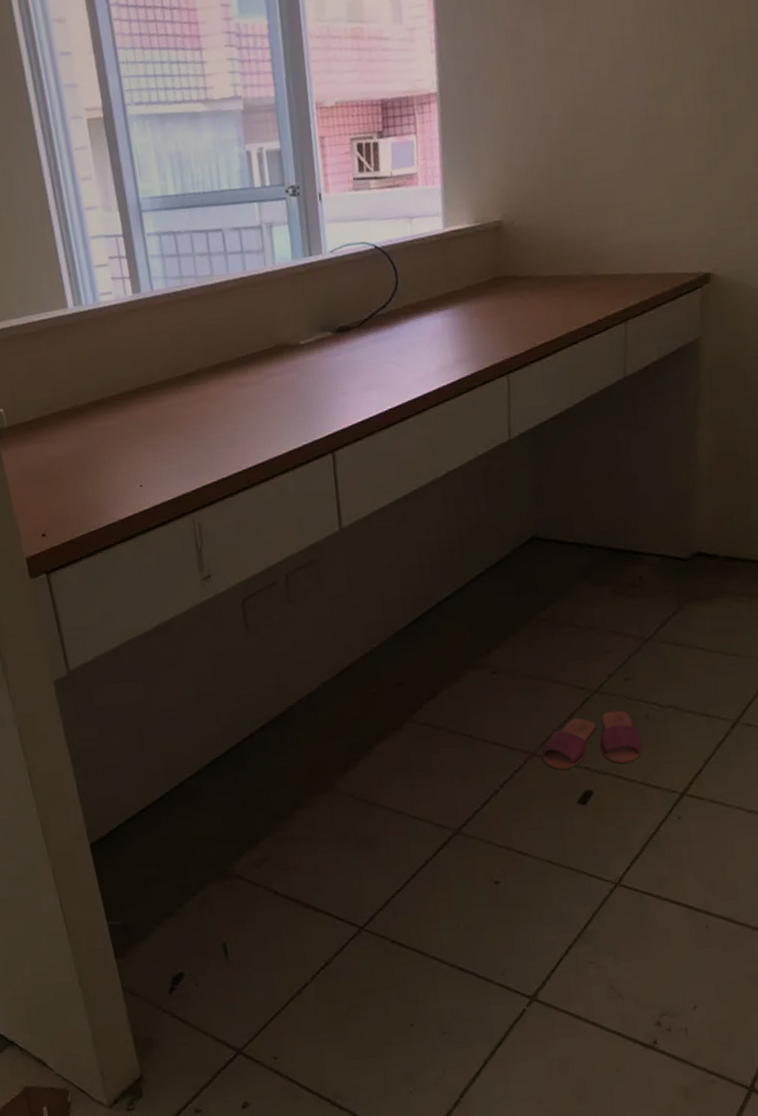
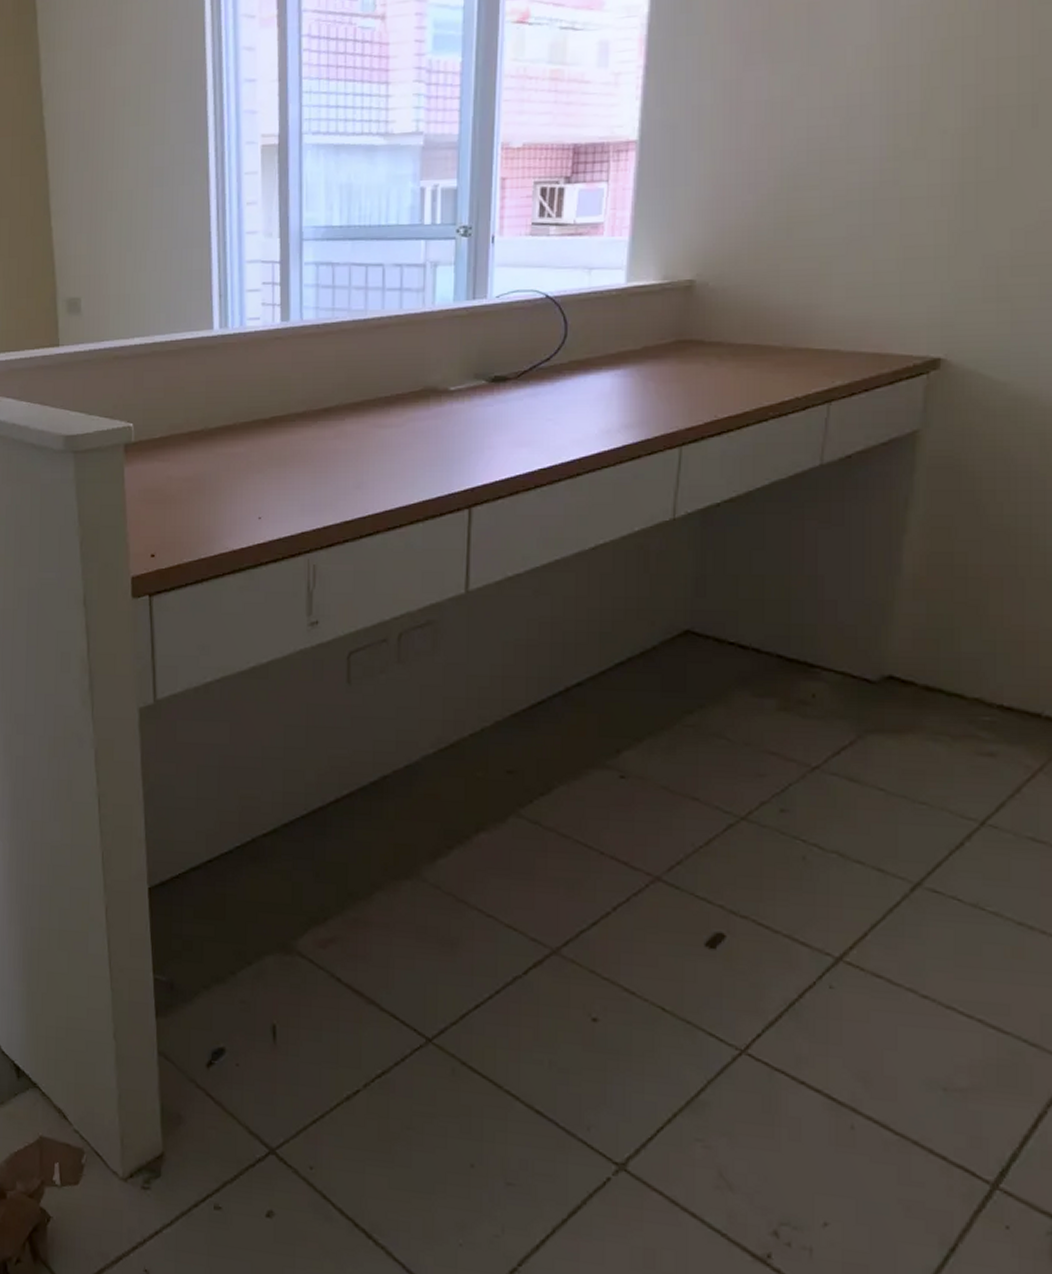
slippers: present [542,710,642,770] -> none [669,844,793,909]

